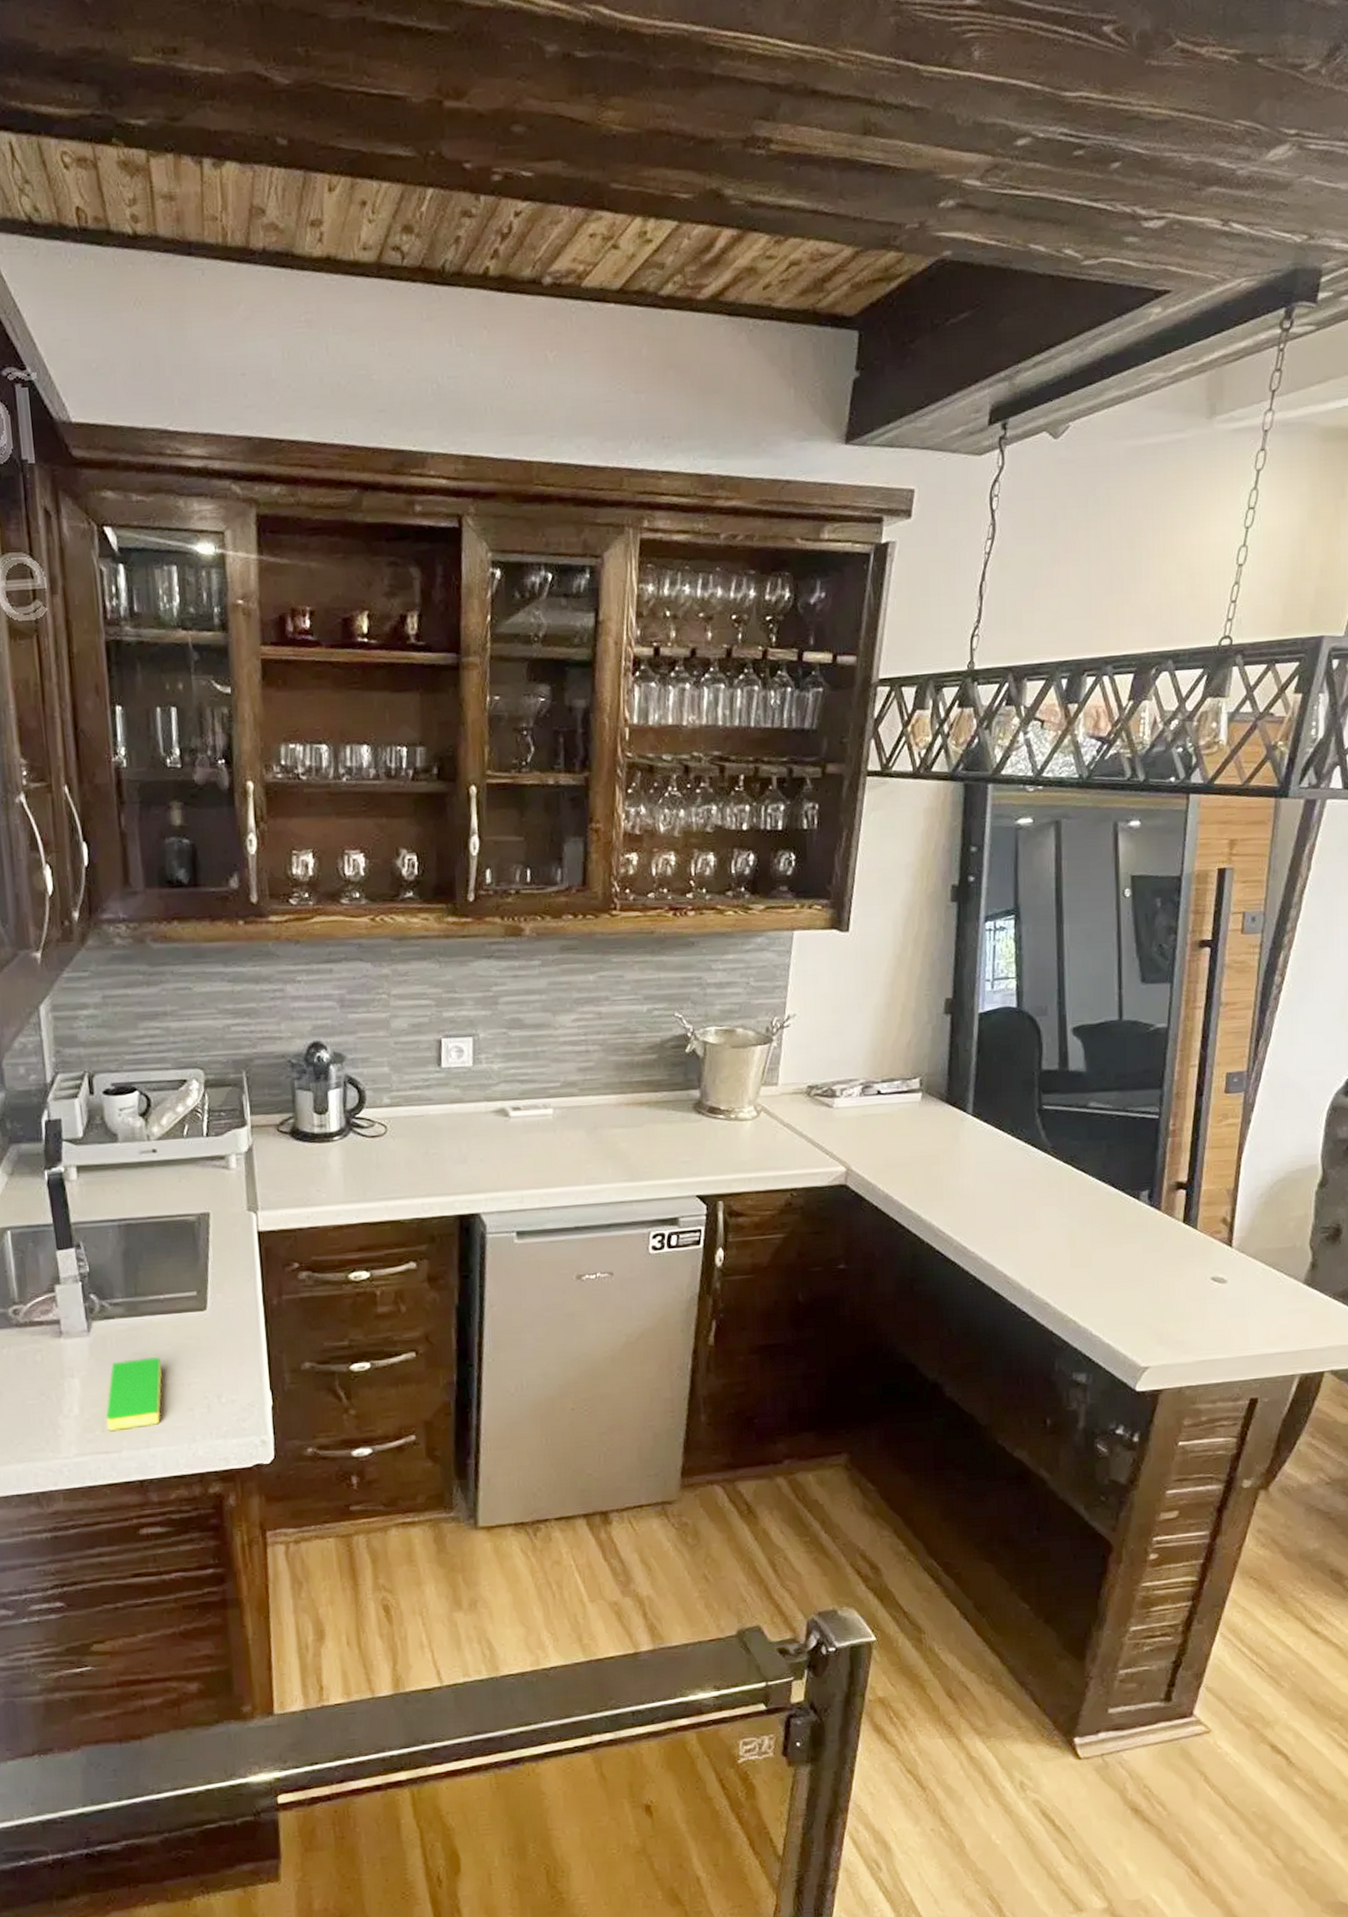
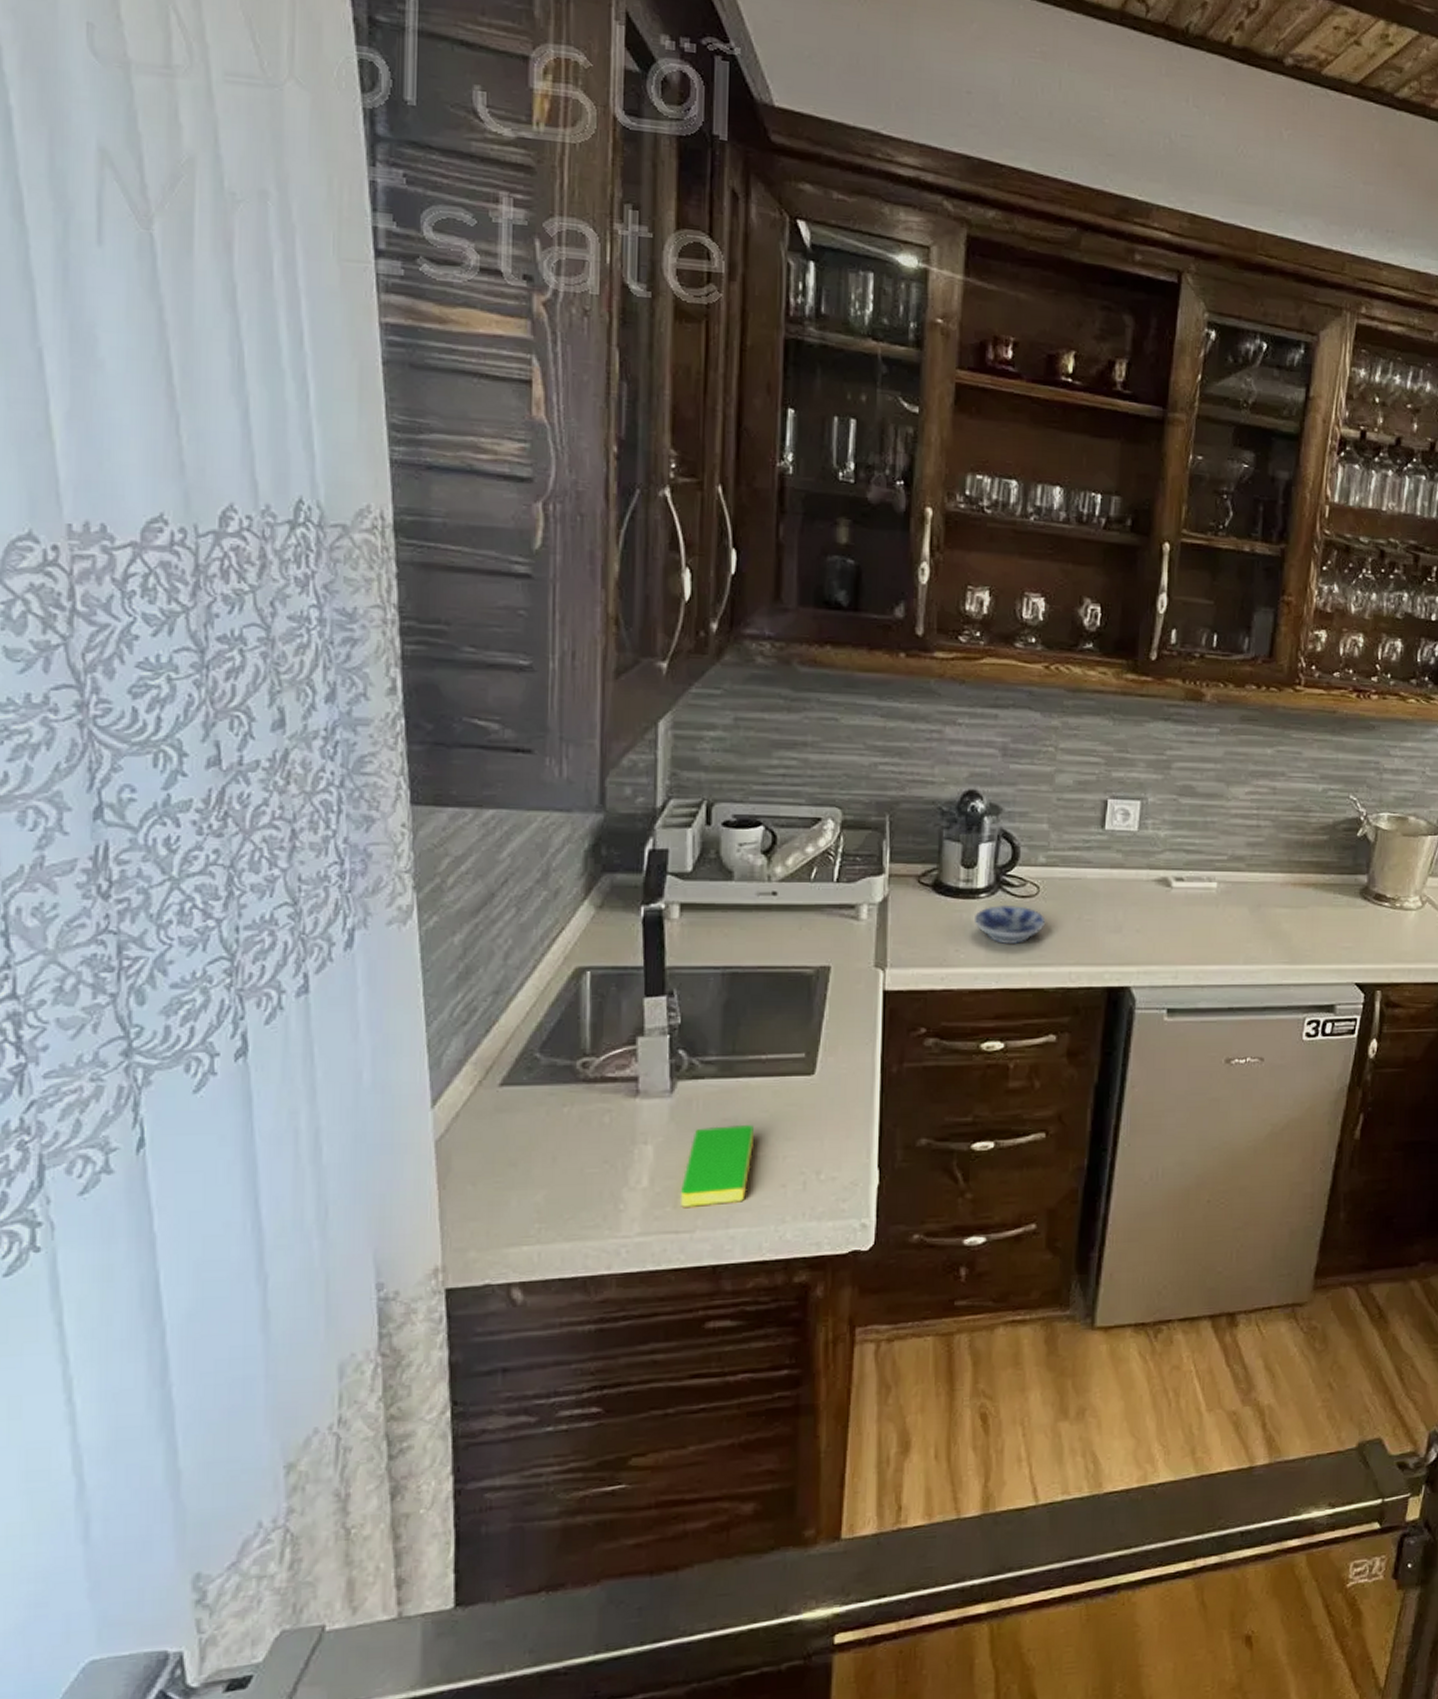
bowl: none [330,1145,396,1182] -> present [973,904,1046,945]

